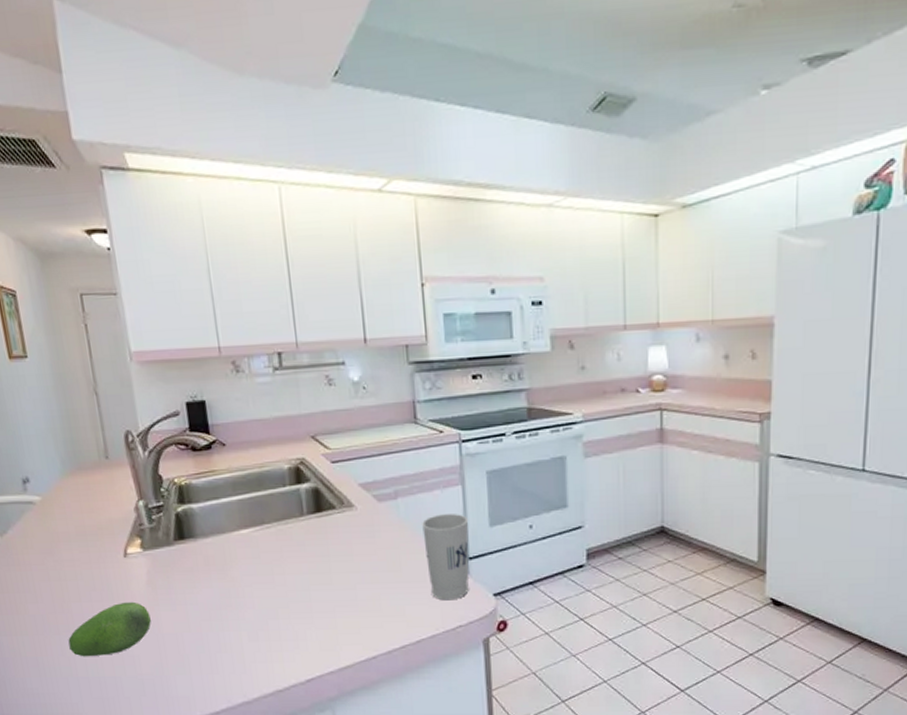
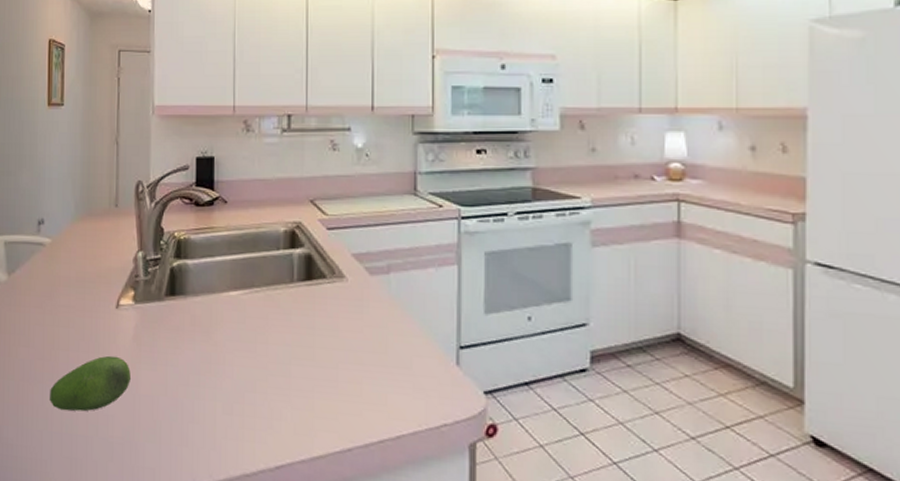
cup: present [422,514,470,601] -> none [413,295,463,394]

